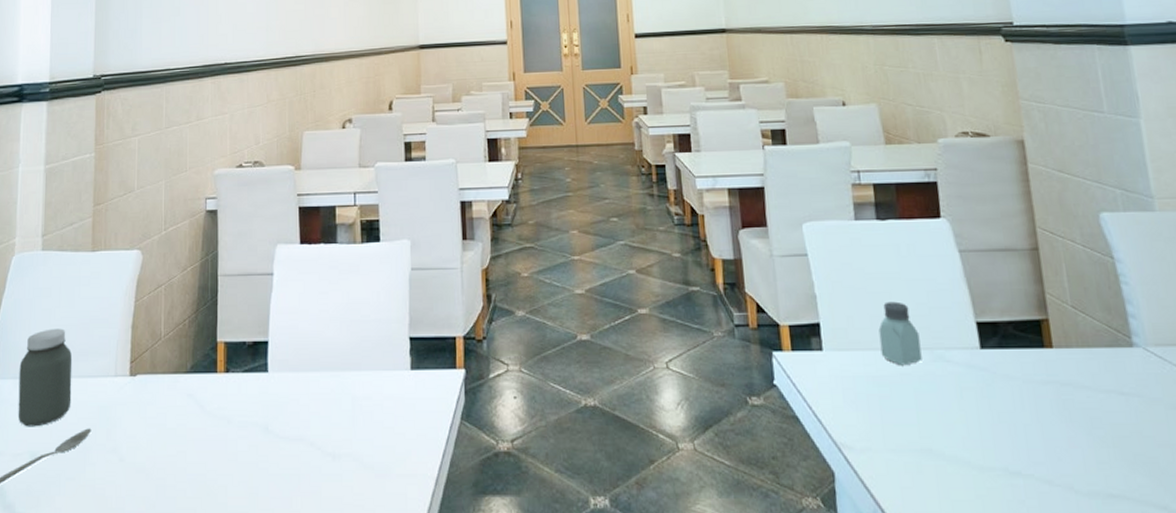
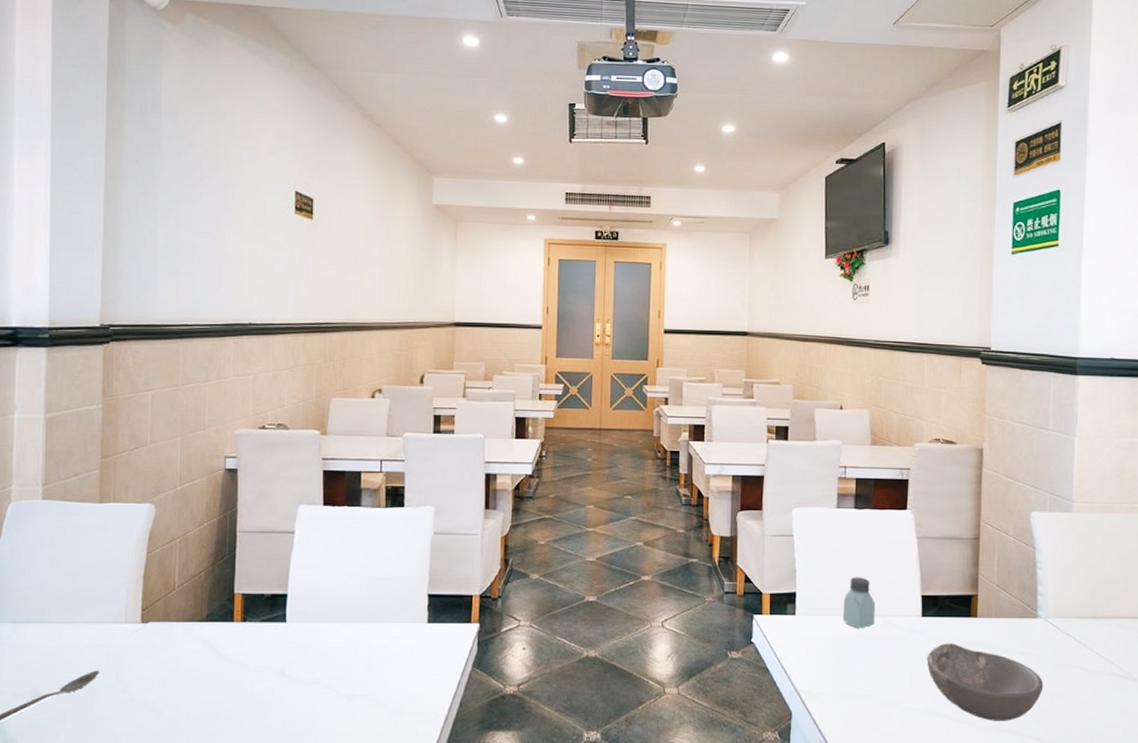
jar: present [18,328,73,427] -> none [18,576,78,669]
bowl: none [995,381,1160,484] -> present [927,643,1044,721]

